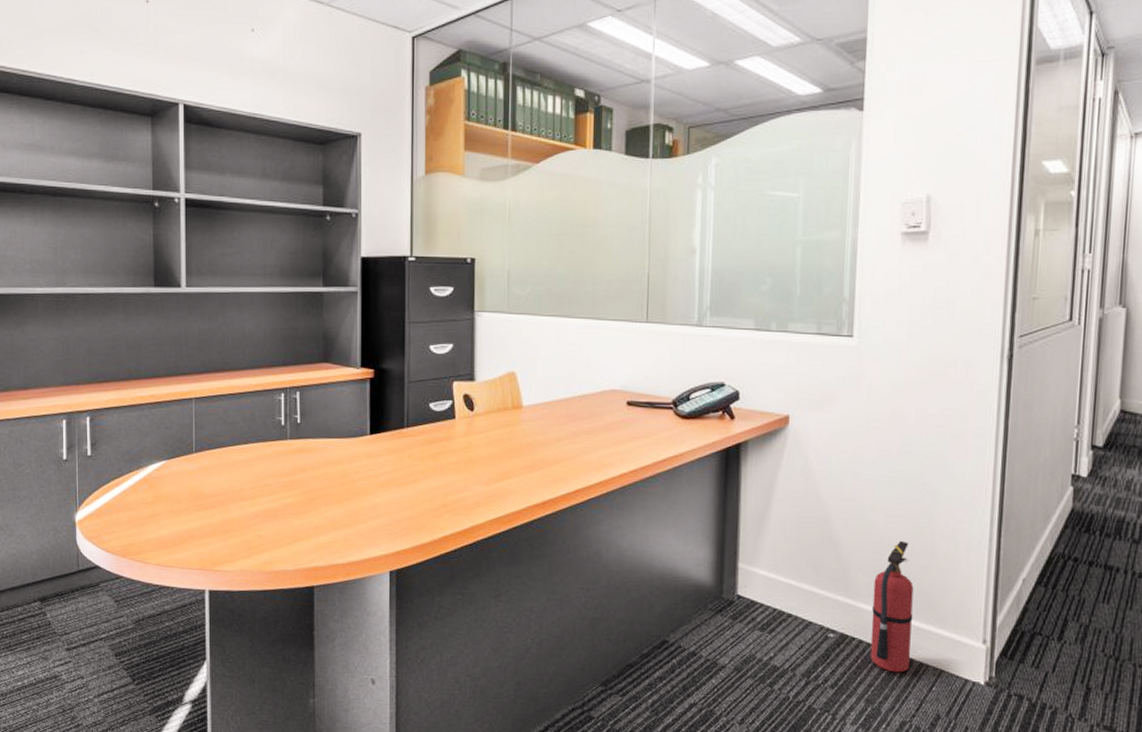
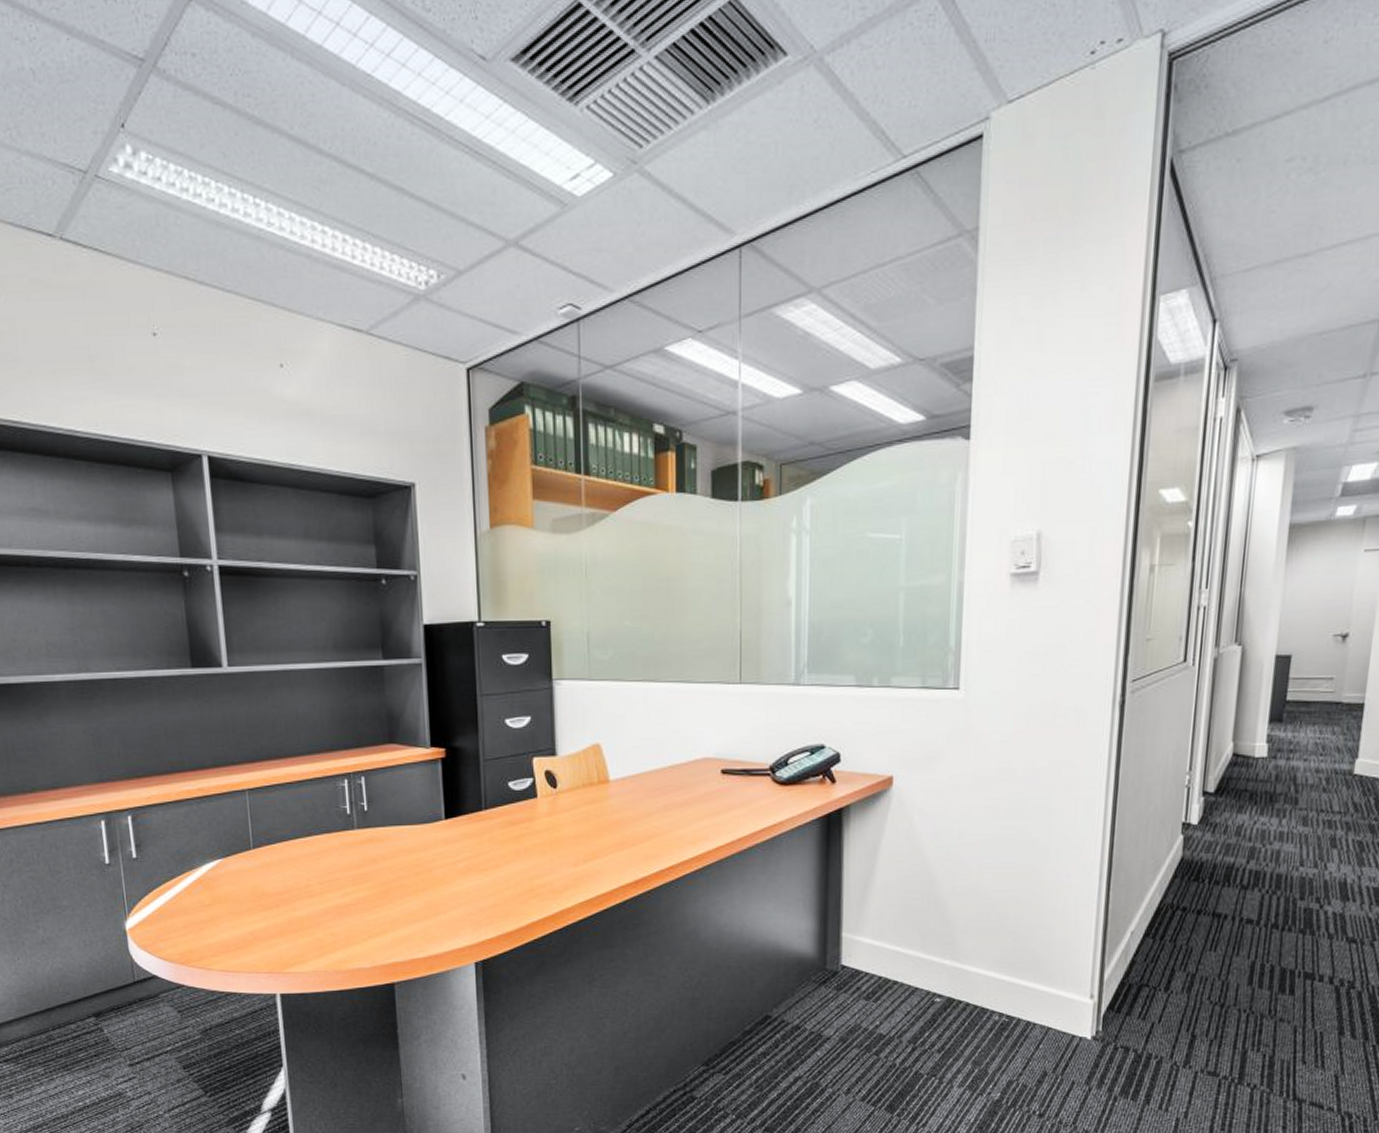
fire extinguisher: present [870,540,914,673] -> none [977,899,1021,1033]

